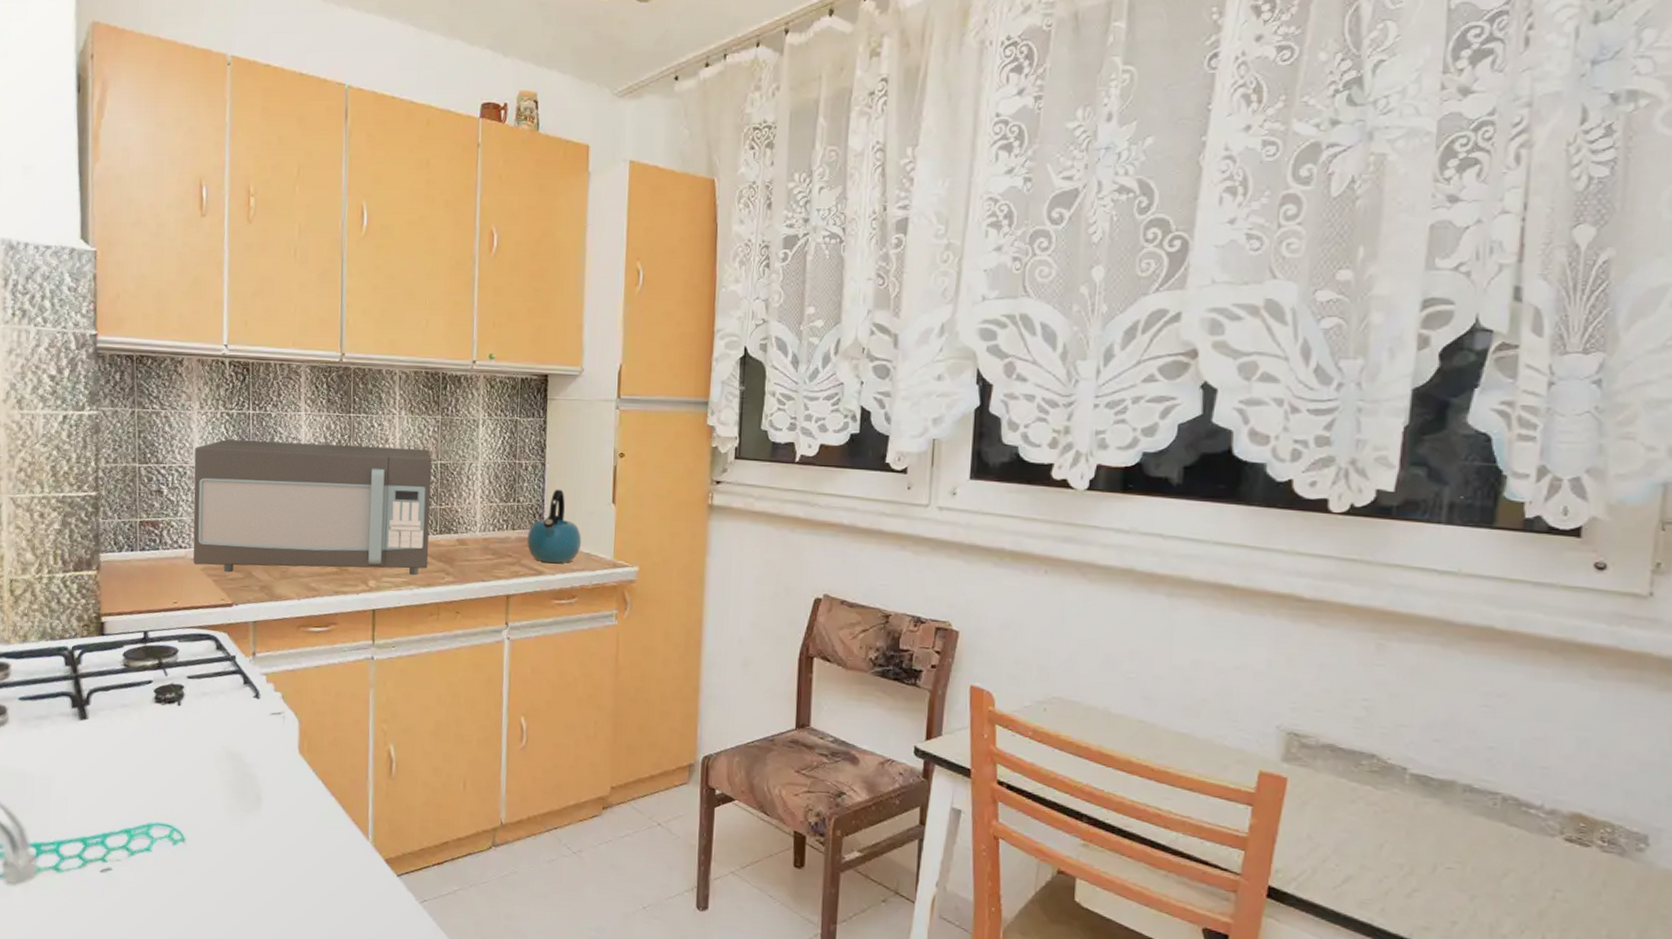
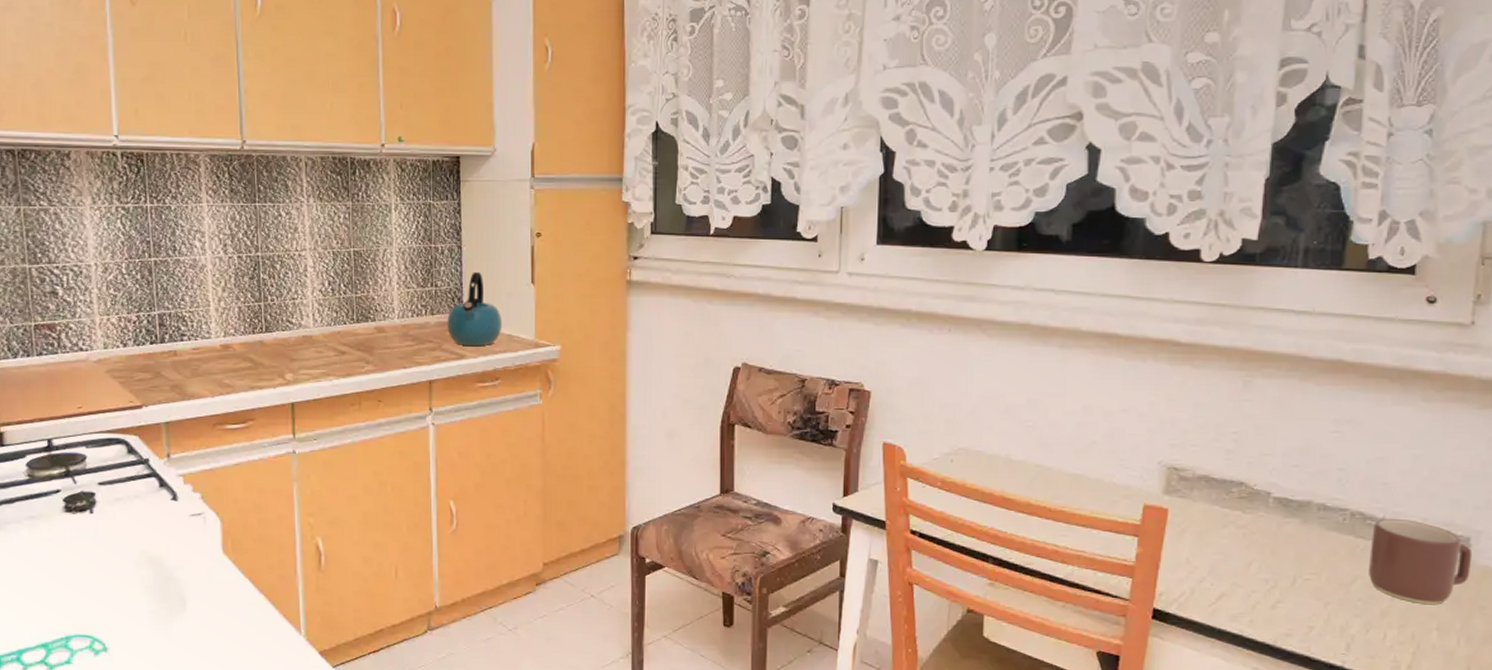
microwave: present [193,439,433,576] -> none [90,235,347,374]
mug: none [1524,806,1651,910] -> present [1369,518,1473,605]

